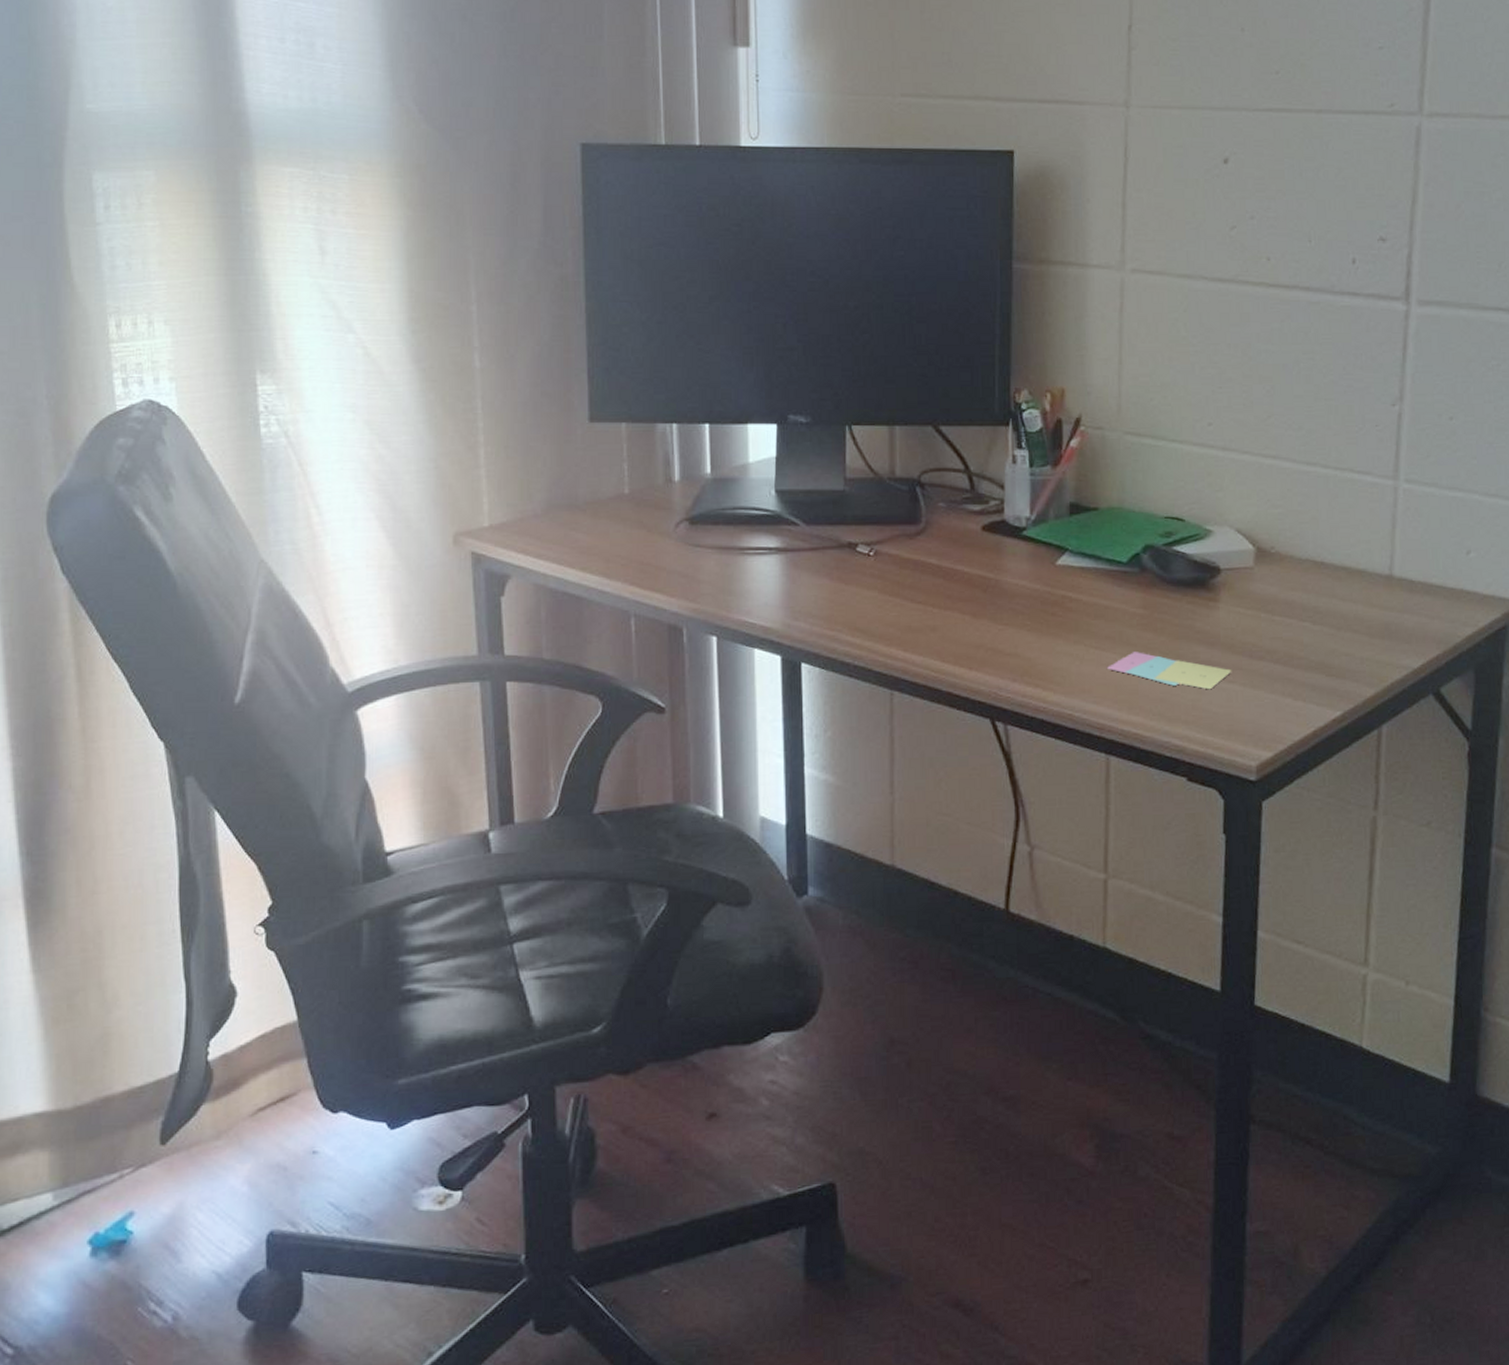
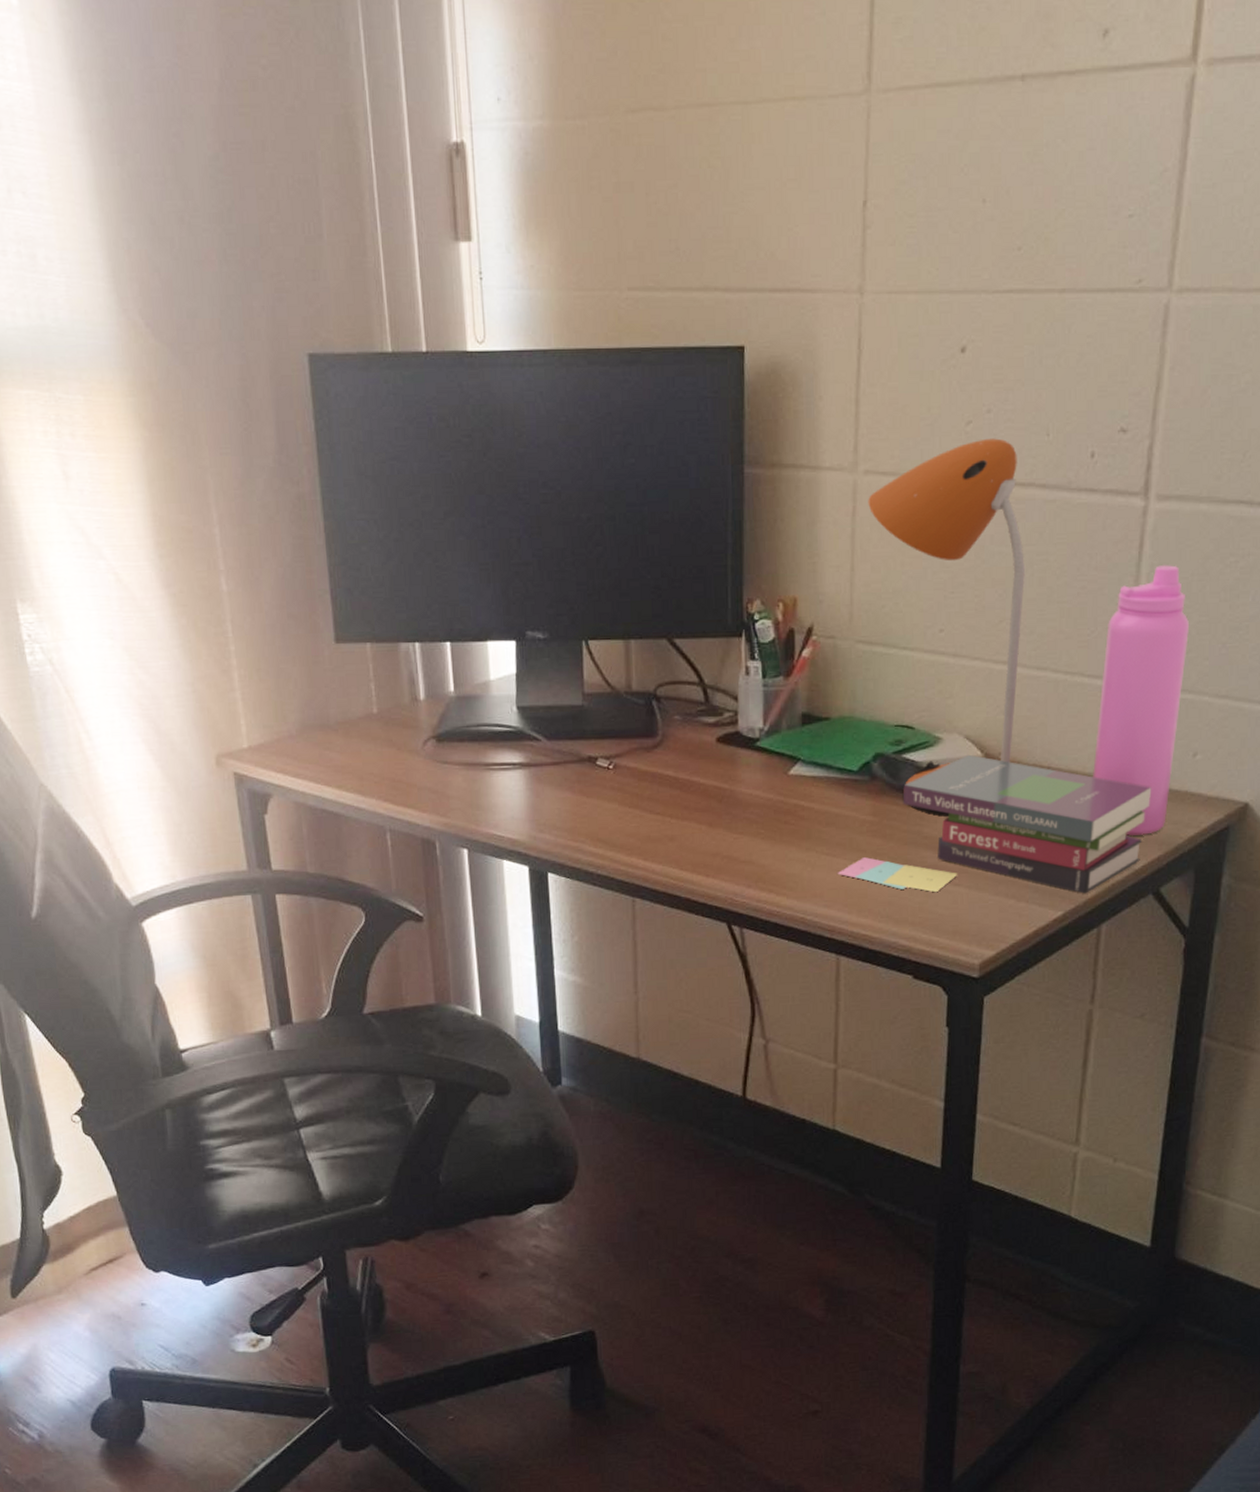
desk lamp: none [1135,243,1292,611] -> present [868,438,1025,817]
books: none [1173,548,1427,693] -> present [902,754,1152,894]
water bottle: none [1367,365,1457,635] -> present [1093,564,1190,837]

